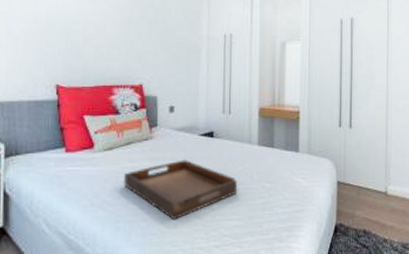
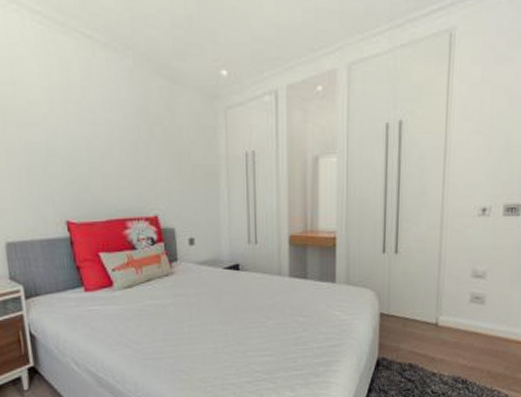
serving tray: present [124,160,238,221] -> none [147,295,269,357]

